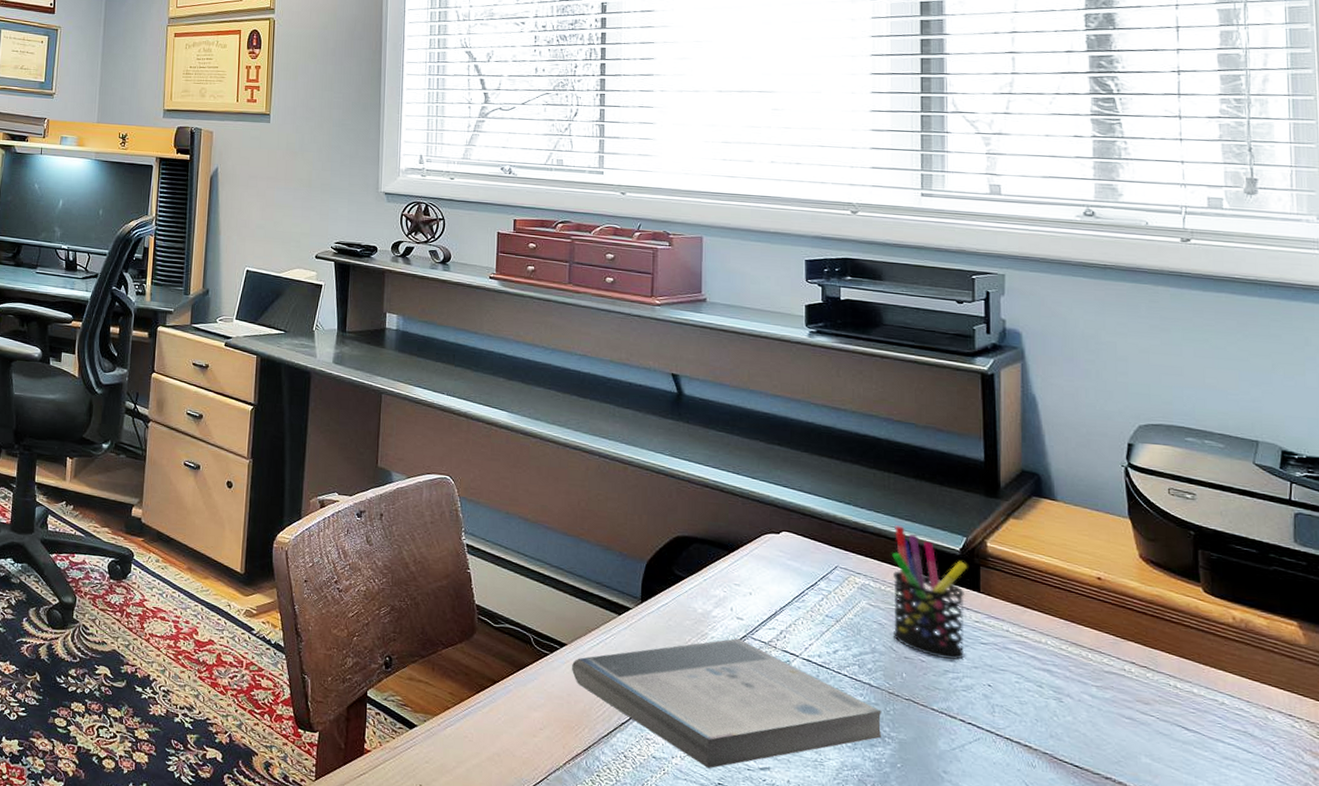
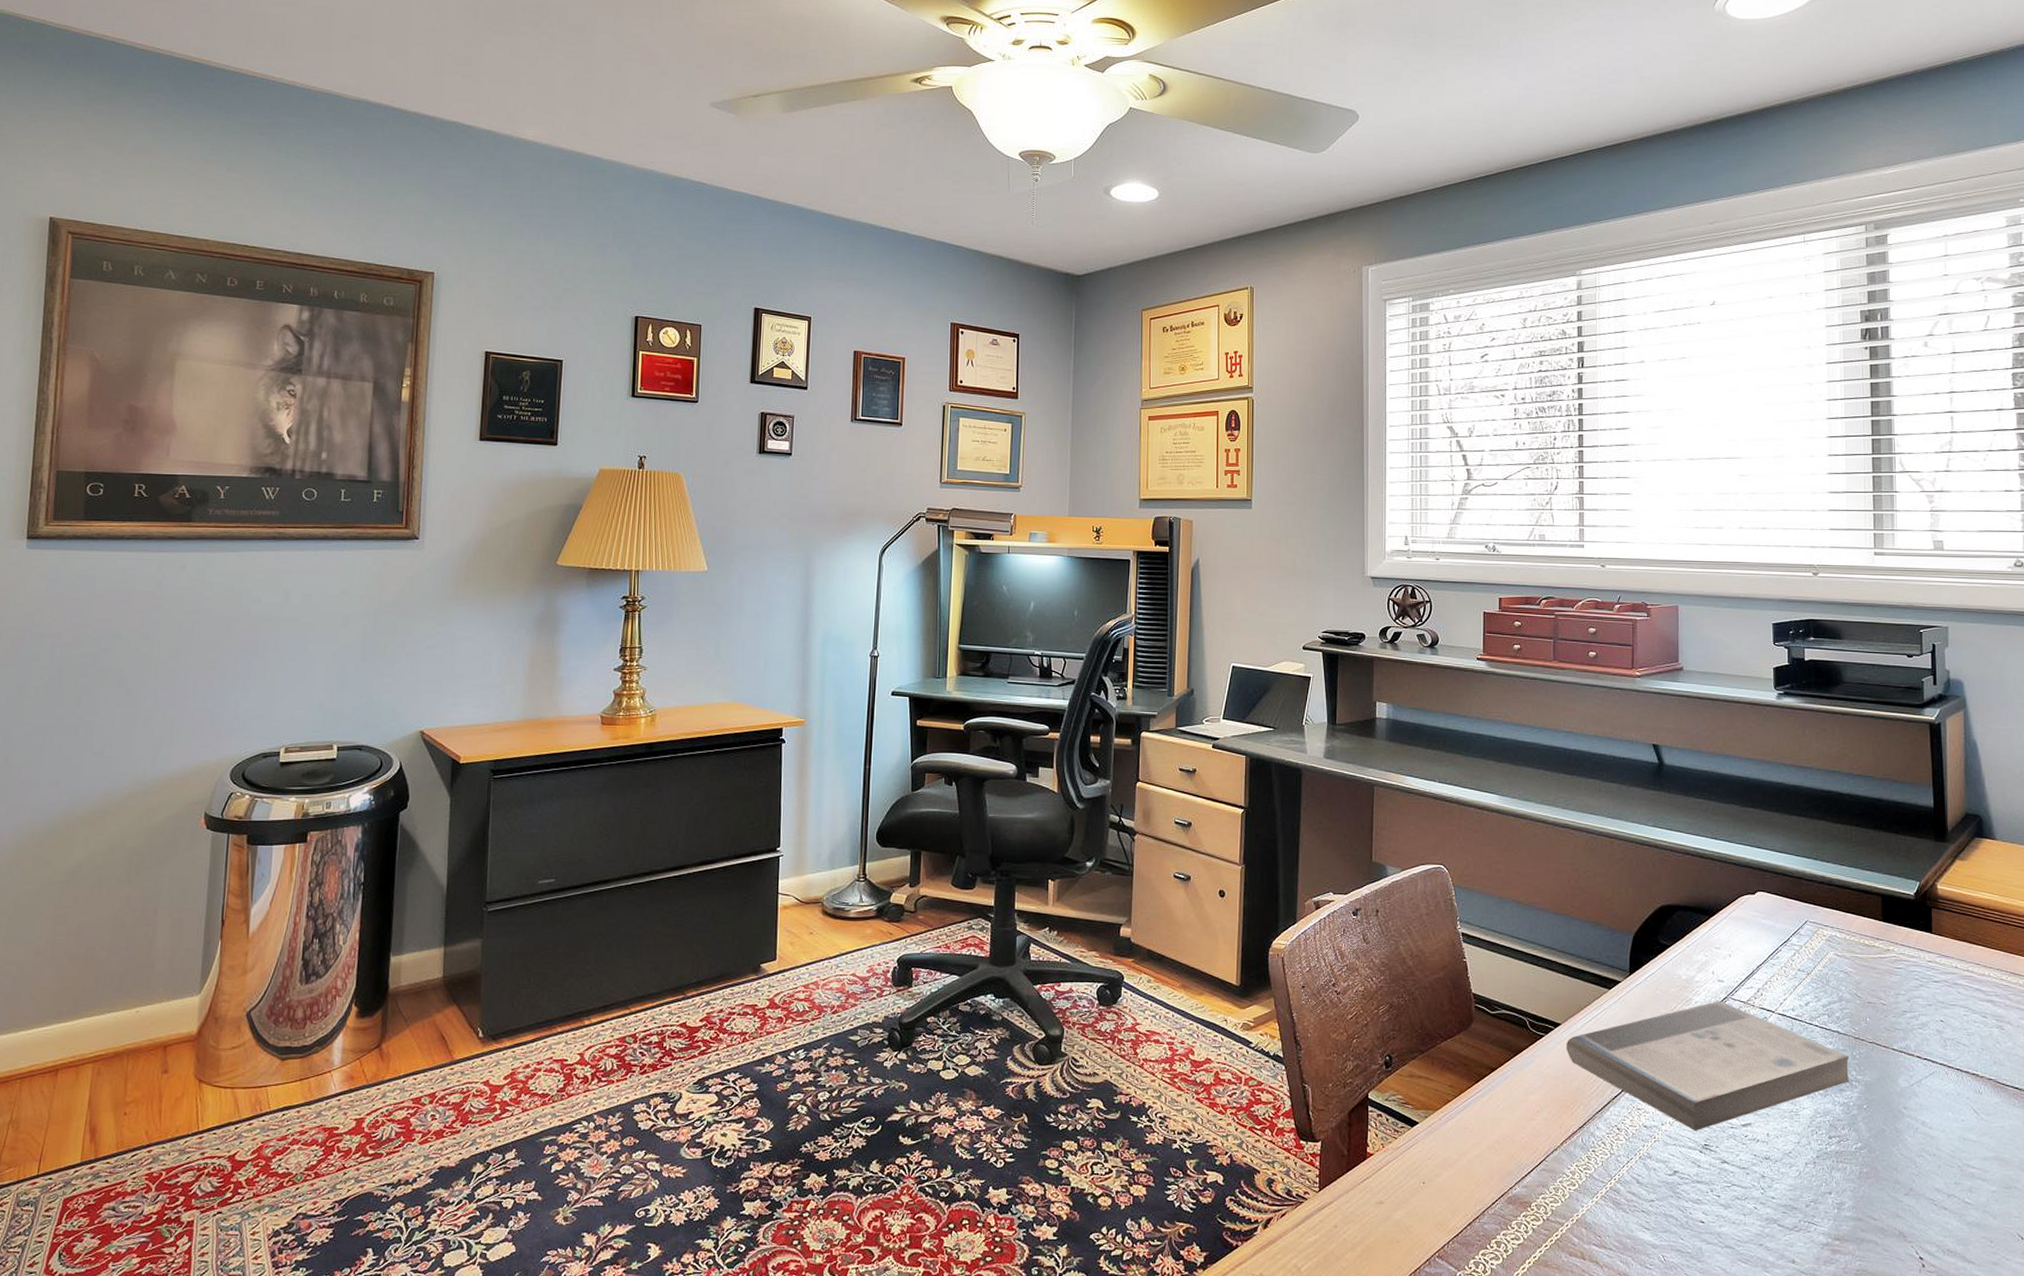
pen holder: present [892,525,968,660] -> none [1855,876,1921,999]

